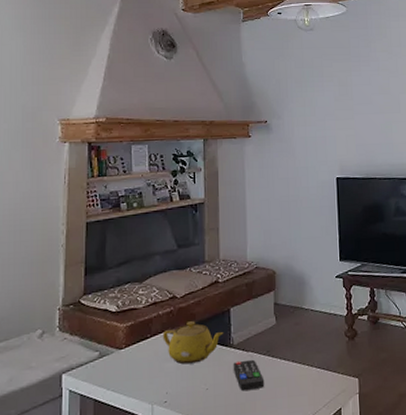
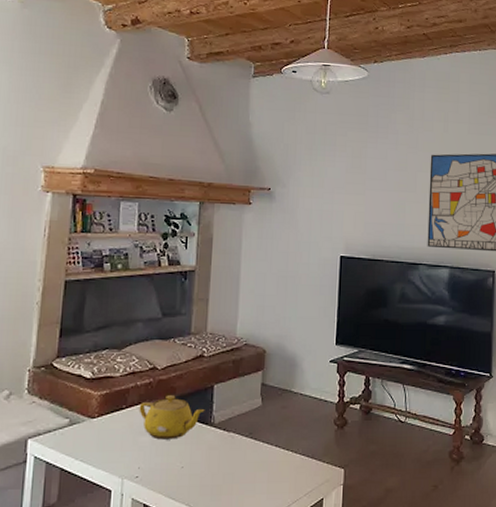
remote control: present [233,359,265,390] -> none [211,440,245,472]

